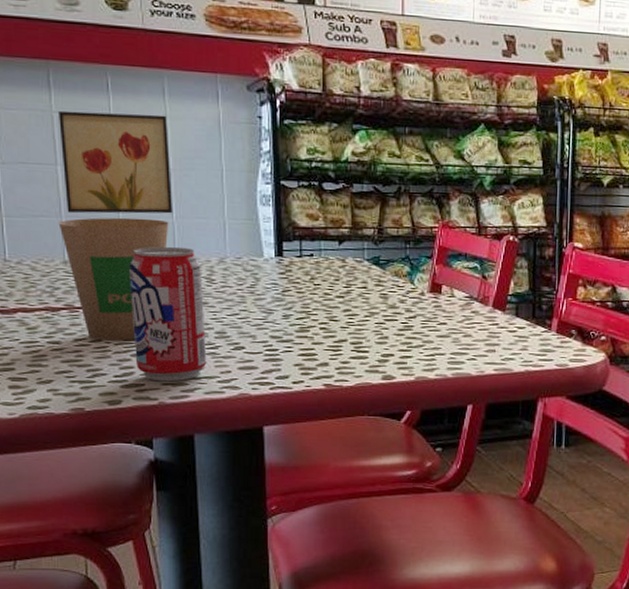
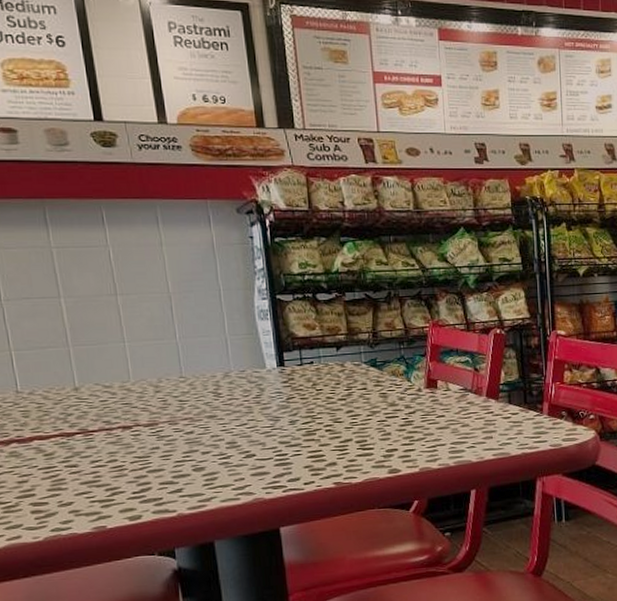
paper cup: present [58,217,169,341] -> none [66,341,174,460]
wall art: present [59,110,173,214] -> none [57,242,176,342]
beverage can: present [129,246,207,382] -> none [138,365,221,494]

